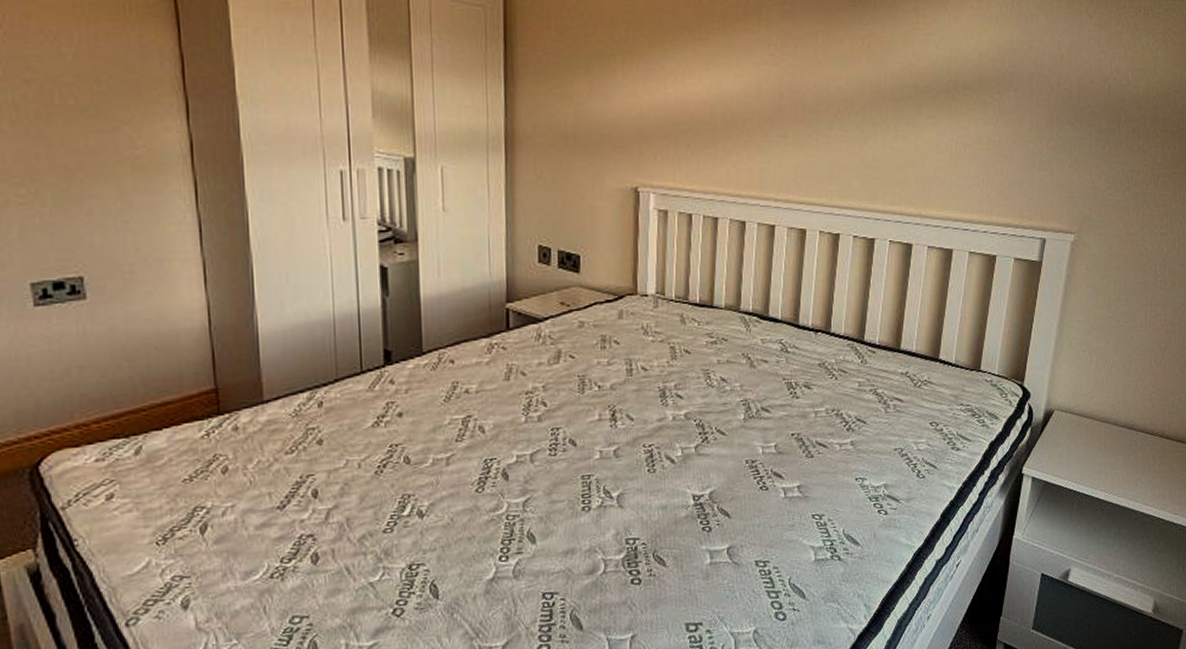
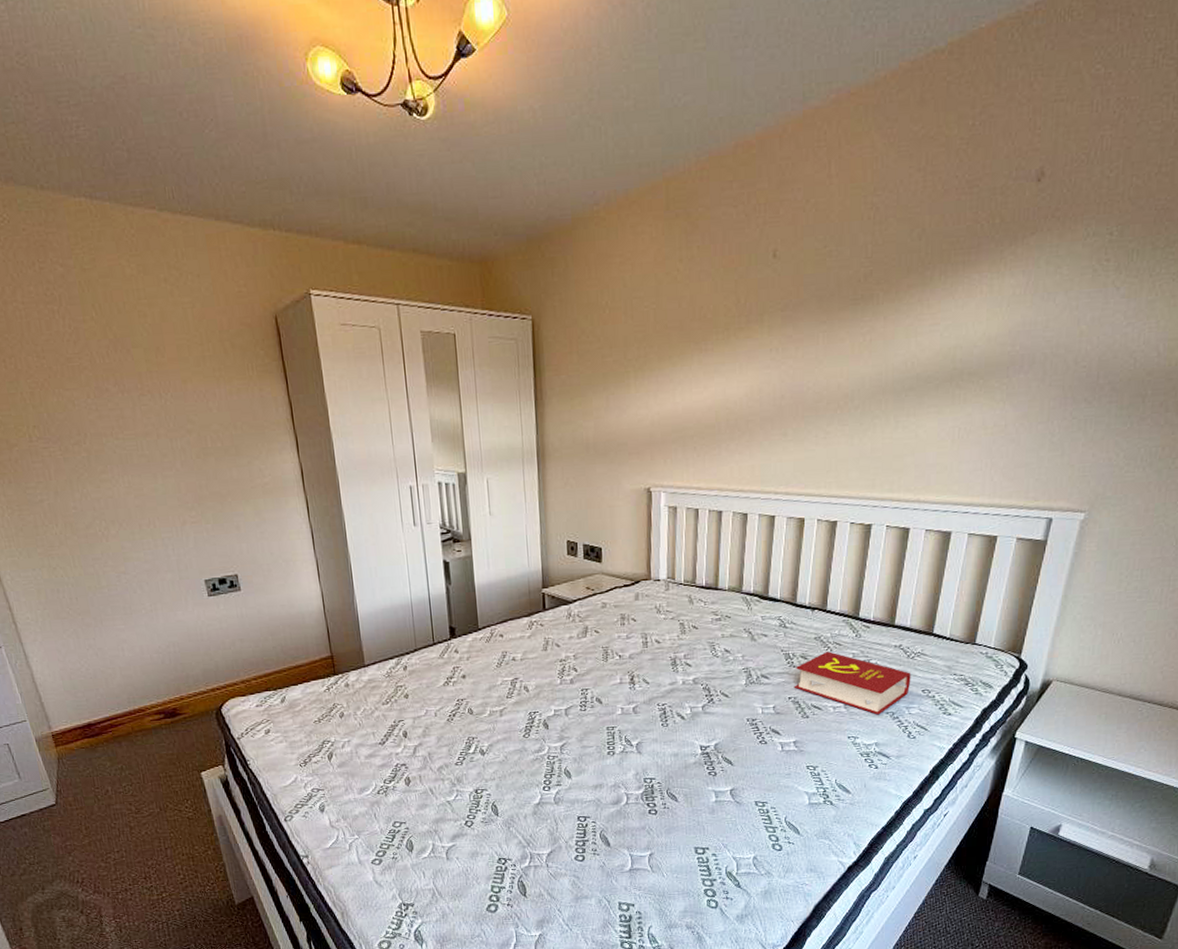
book: none [797,380,919,452] -> present [794,651,911,715]

